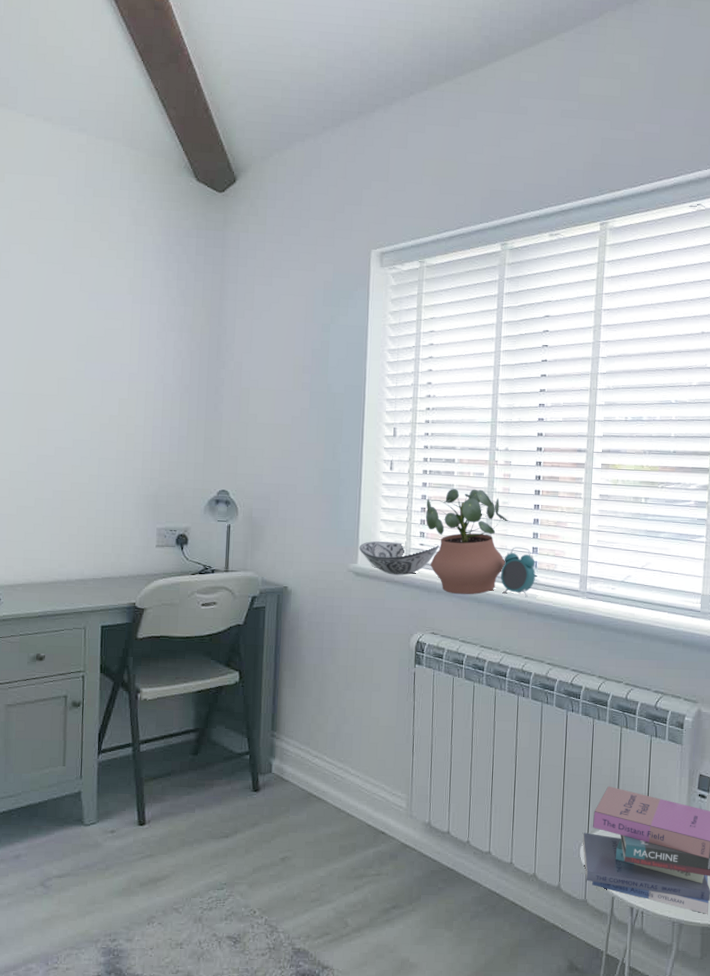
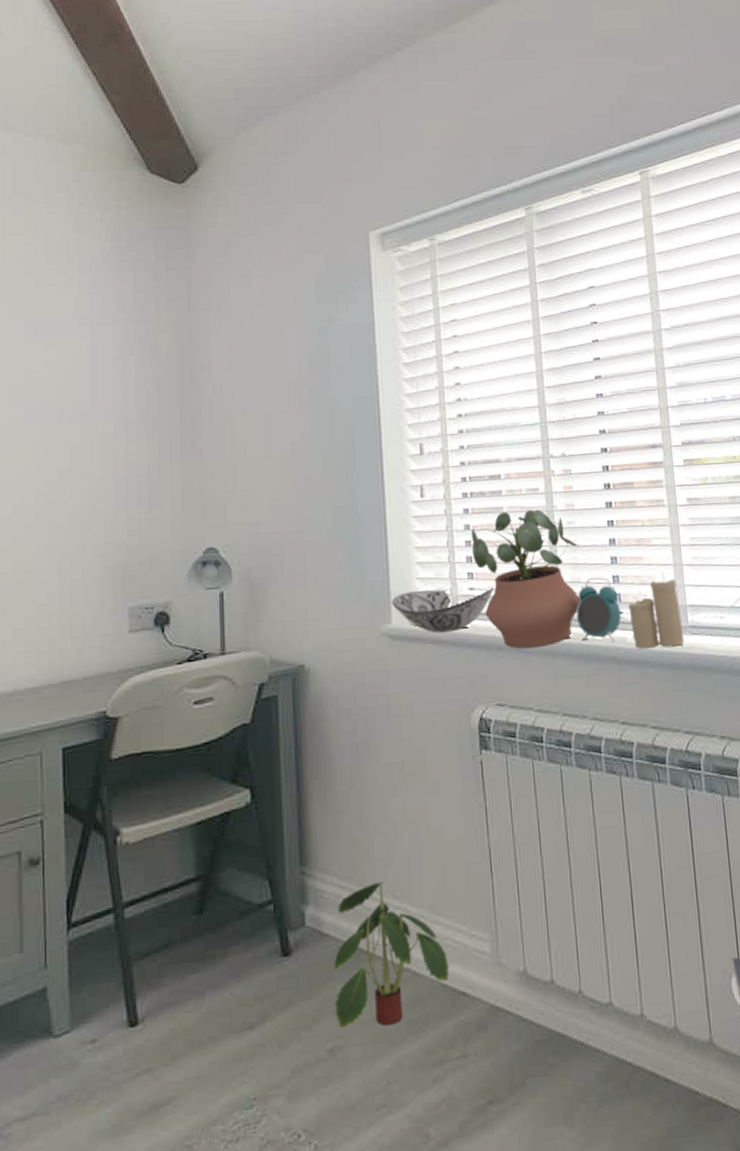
plant: none [287,748,375,847] -> present [334,881,450,1029]
candle: none [542,547,582,607] -> present [628,570,685,650]

